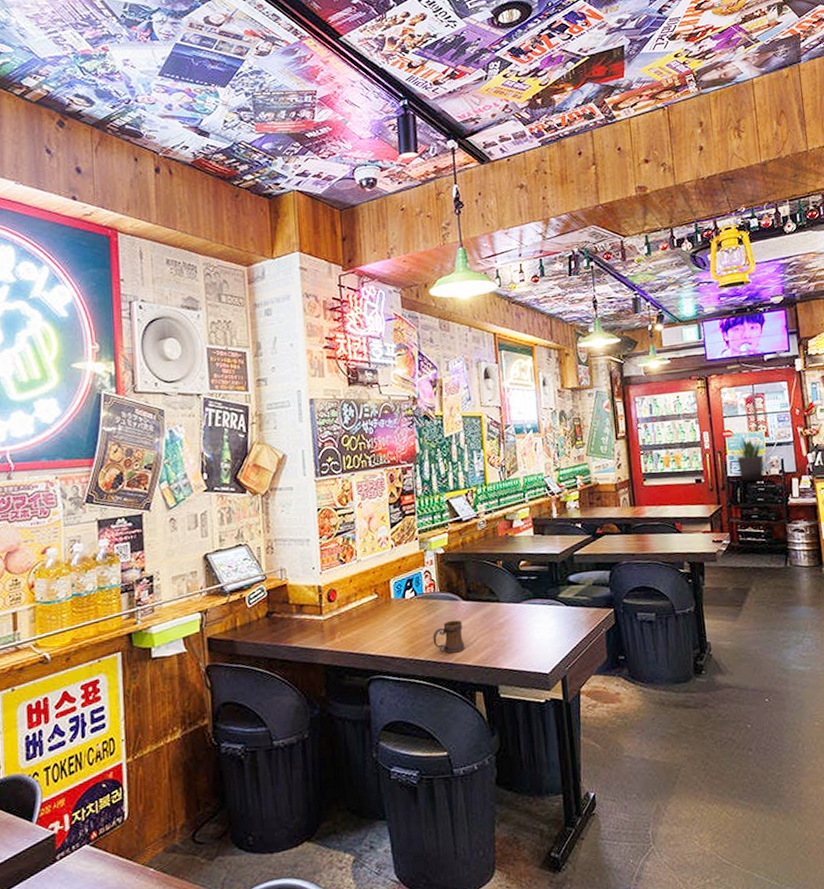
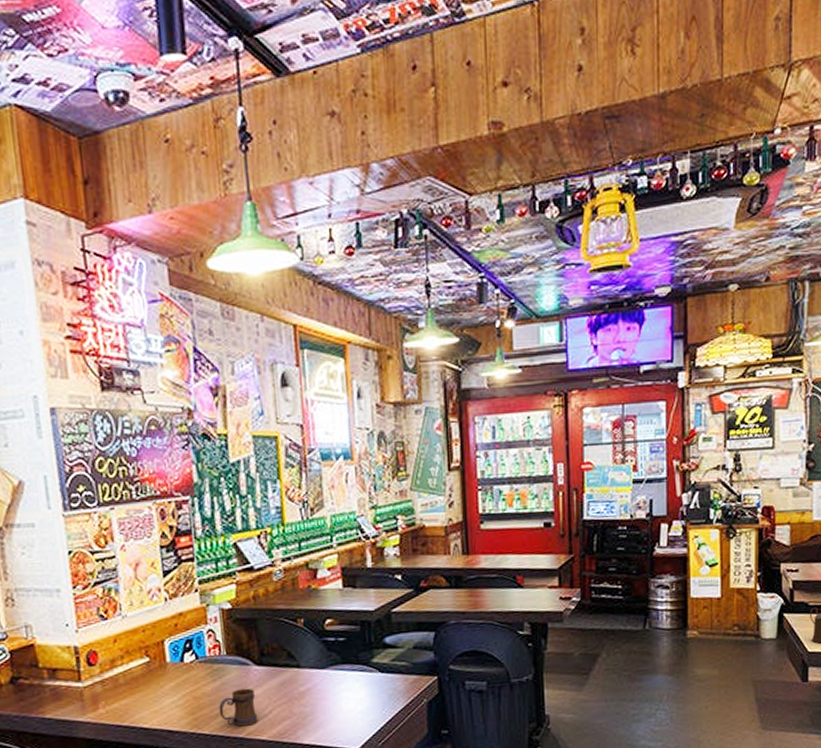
planter: present [737,436,764,482] -> none [597,470,629,527]

